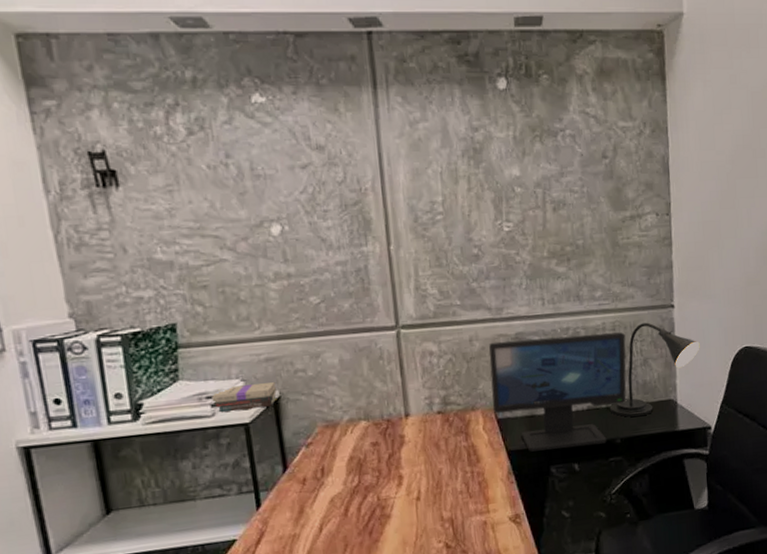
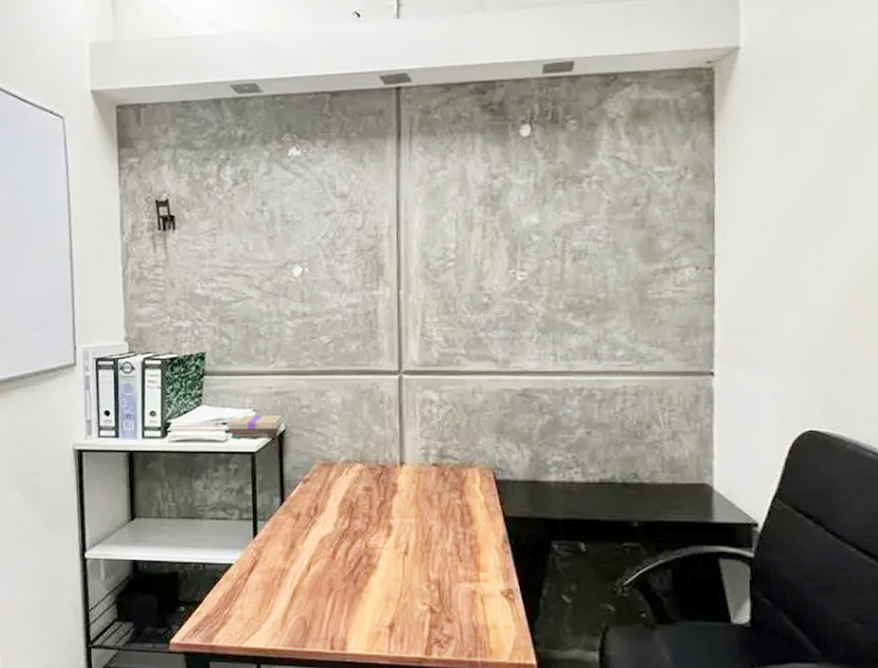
computer monitor: present [488,332,627,452] -> none [491,396,651,524]
desk lamp: present [609,322,700,418] -> none [626,390,747,499]

